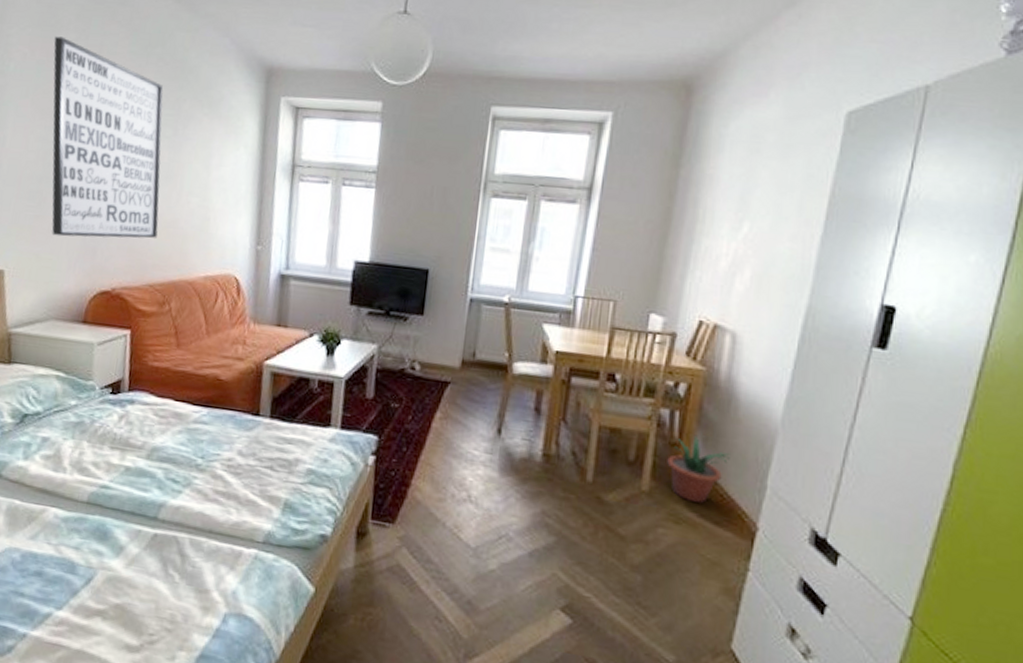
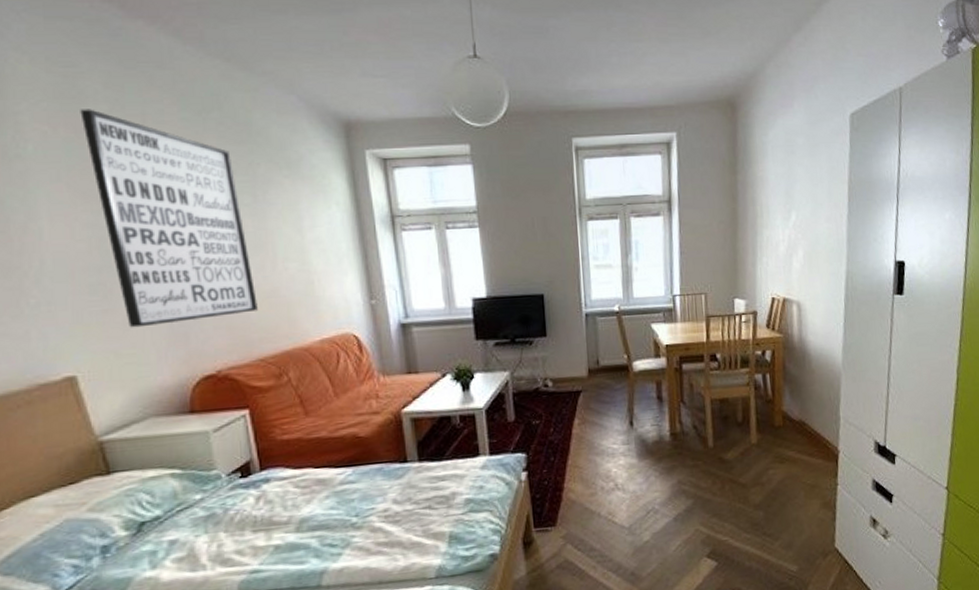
potted plant: present [667,436,730,504] -> none [766,391,811,443]

